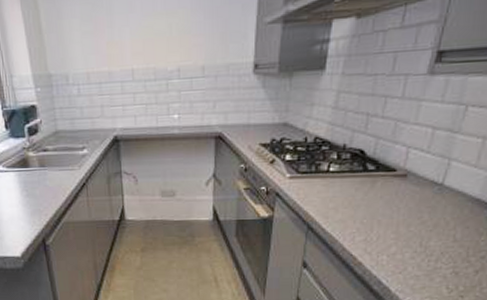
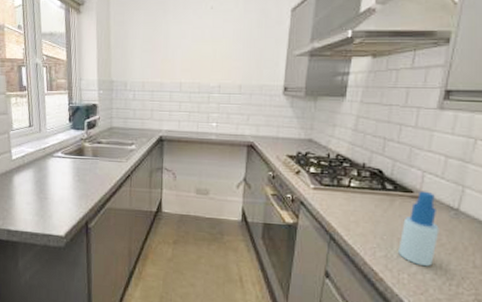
spray bottle: none [378,168,422,246] -> present [398,191,439,267]

